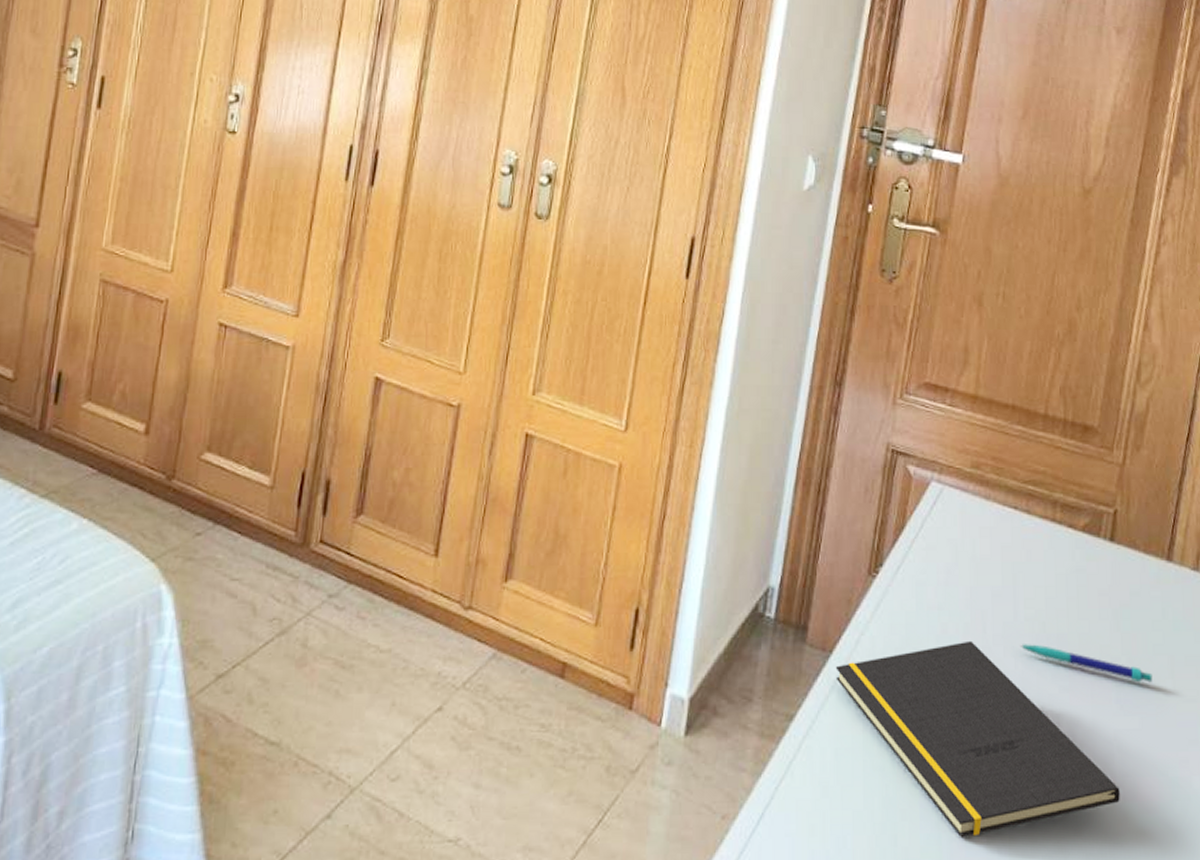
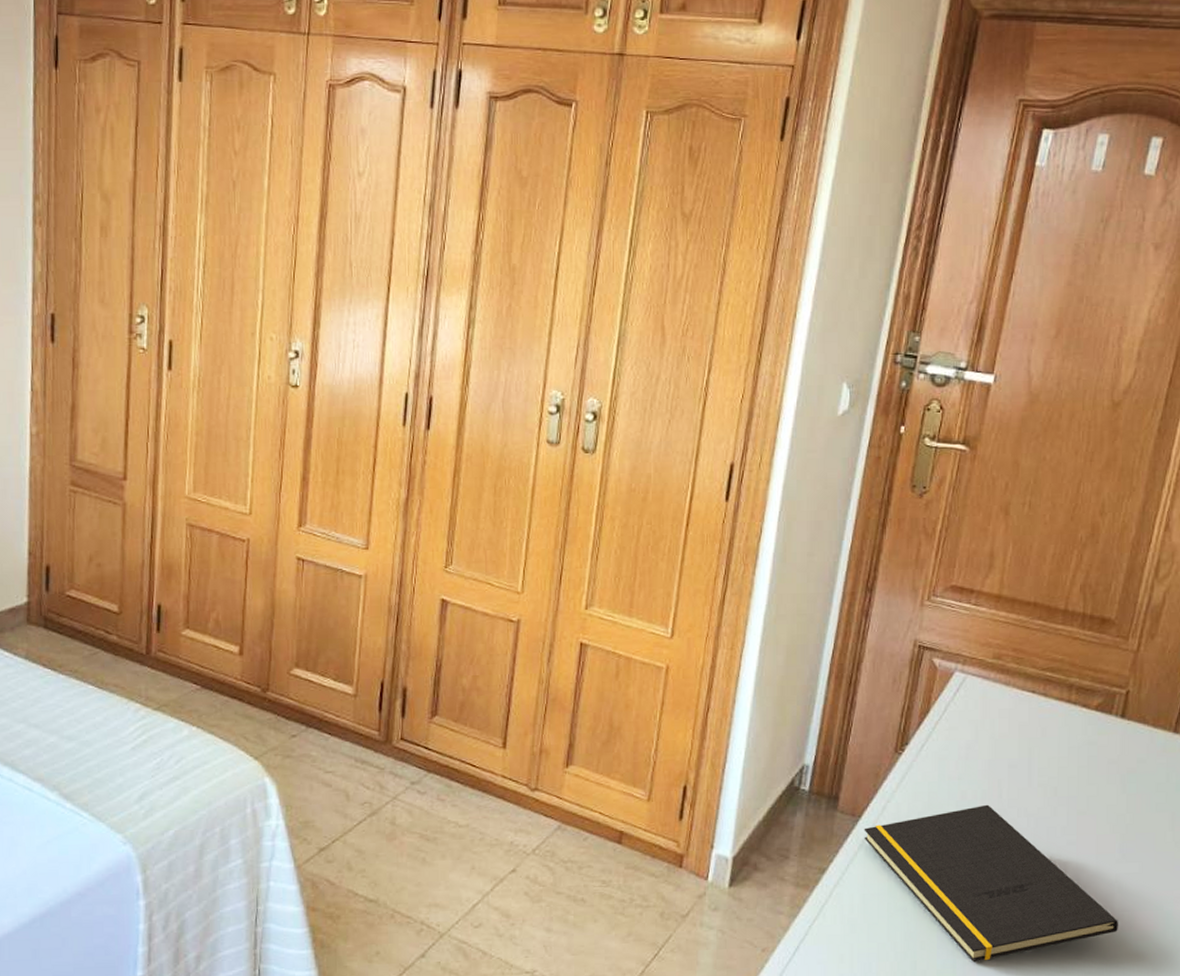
pen: present [1019,644,1153,683] -> none [1032,806,1154,835]

